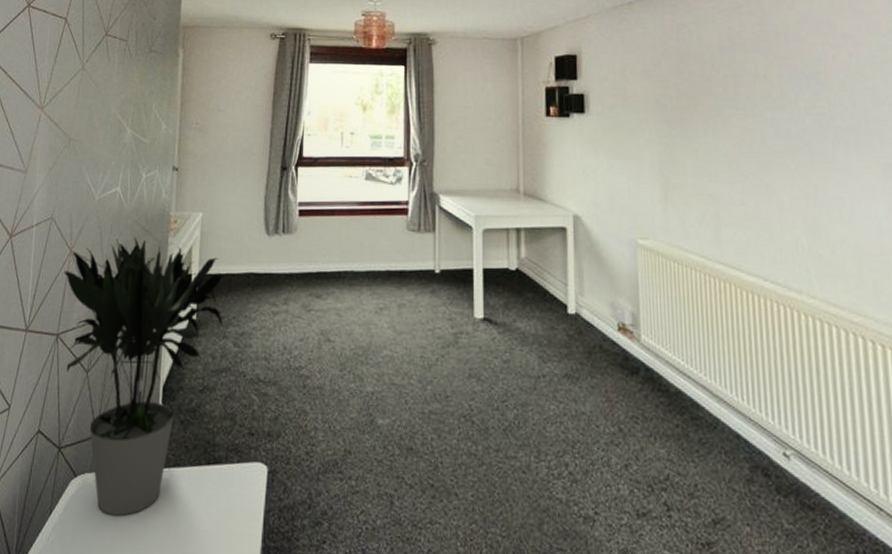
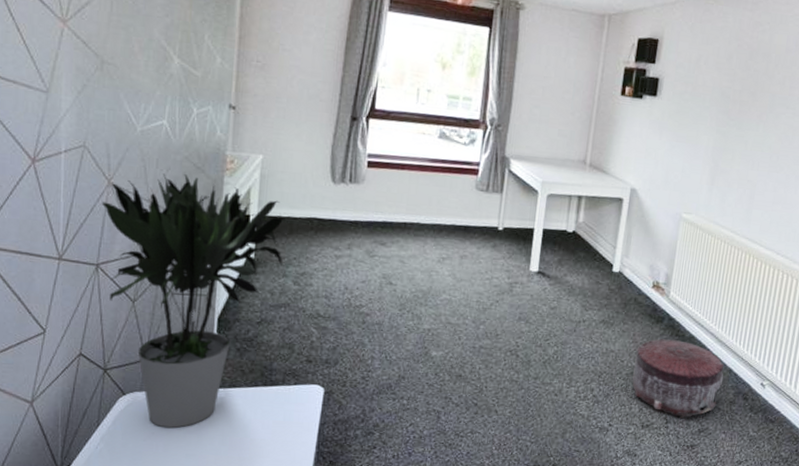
pouf: none [612,395,731,503] -> present [632,338,725,418]

